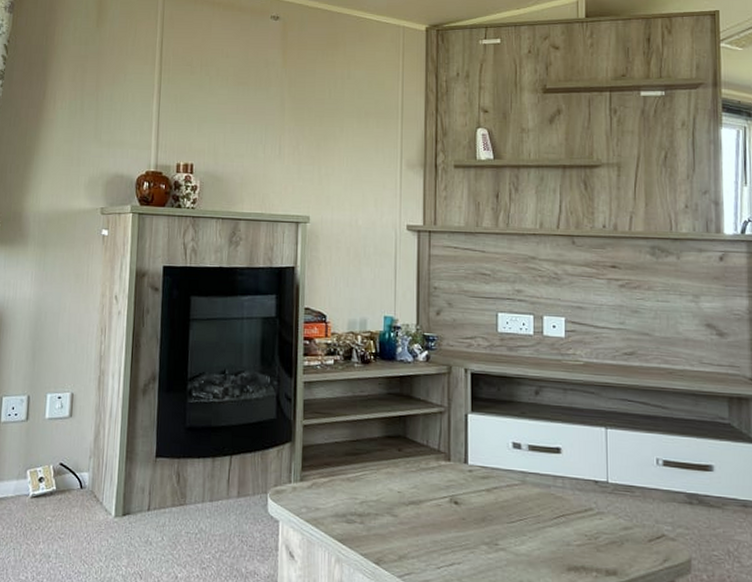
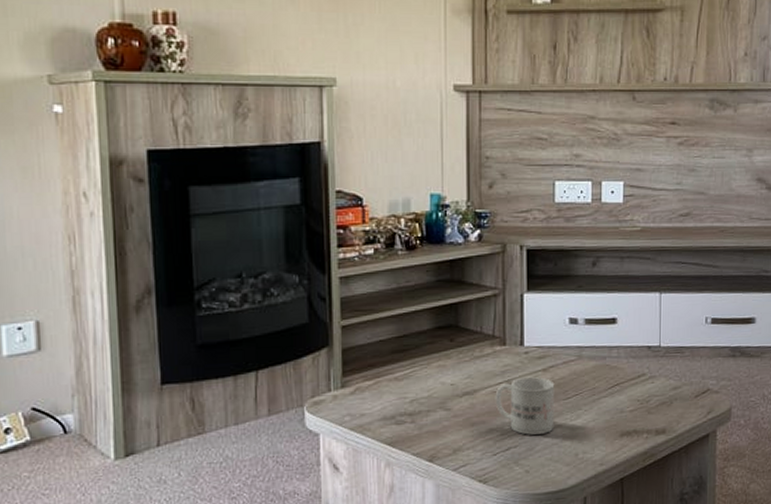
mug: none [439,494,498,555] -> present [495,376,555,435]

